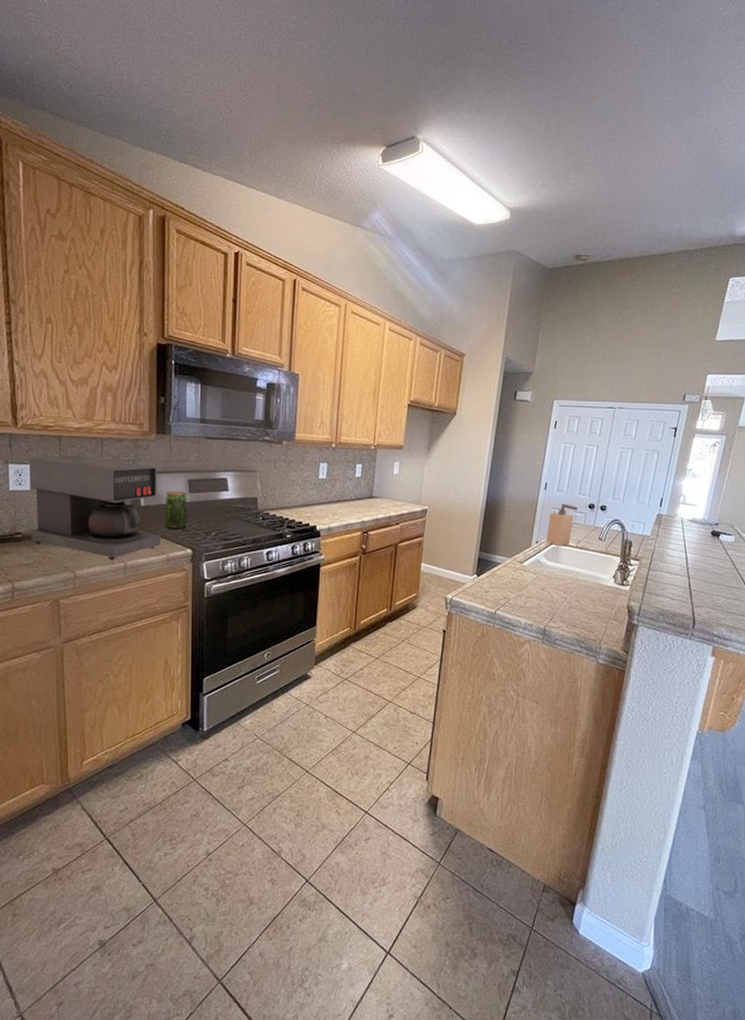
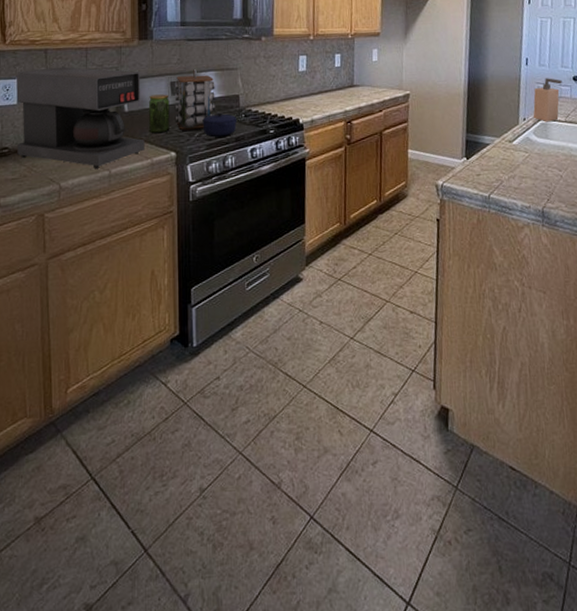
spice rack: none [192,467,233,529] -> present [174,68,216,131]
cooking pot: none [220,512,255,538] -> present [202,111,238,138]

